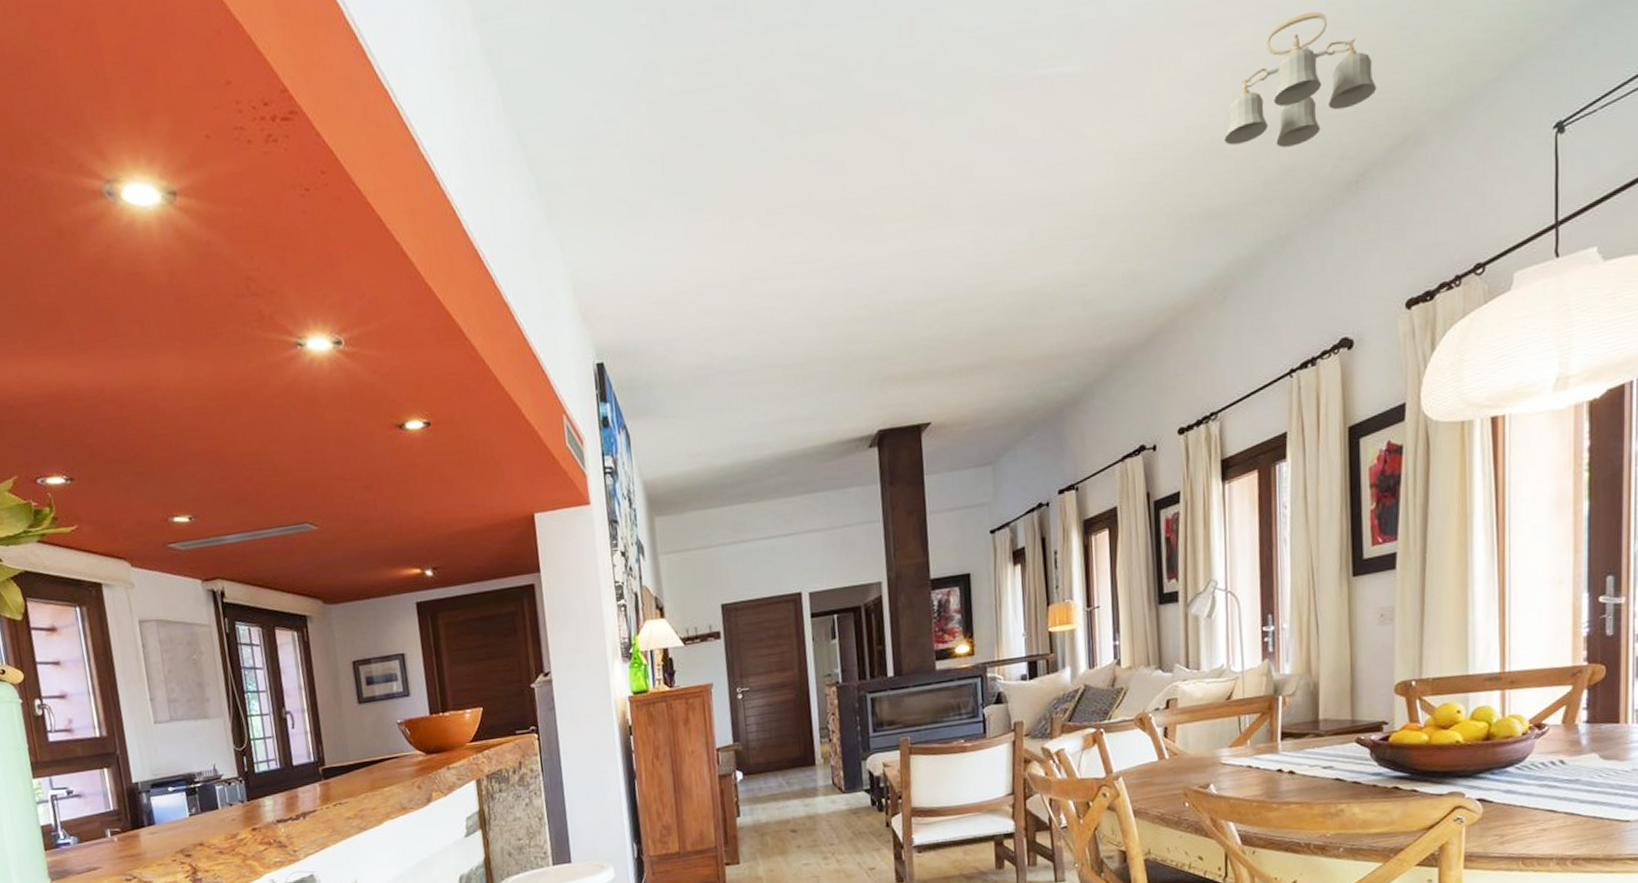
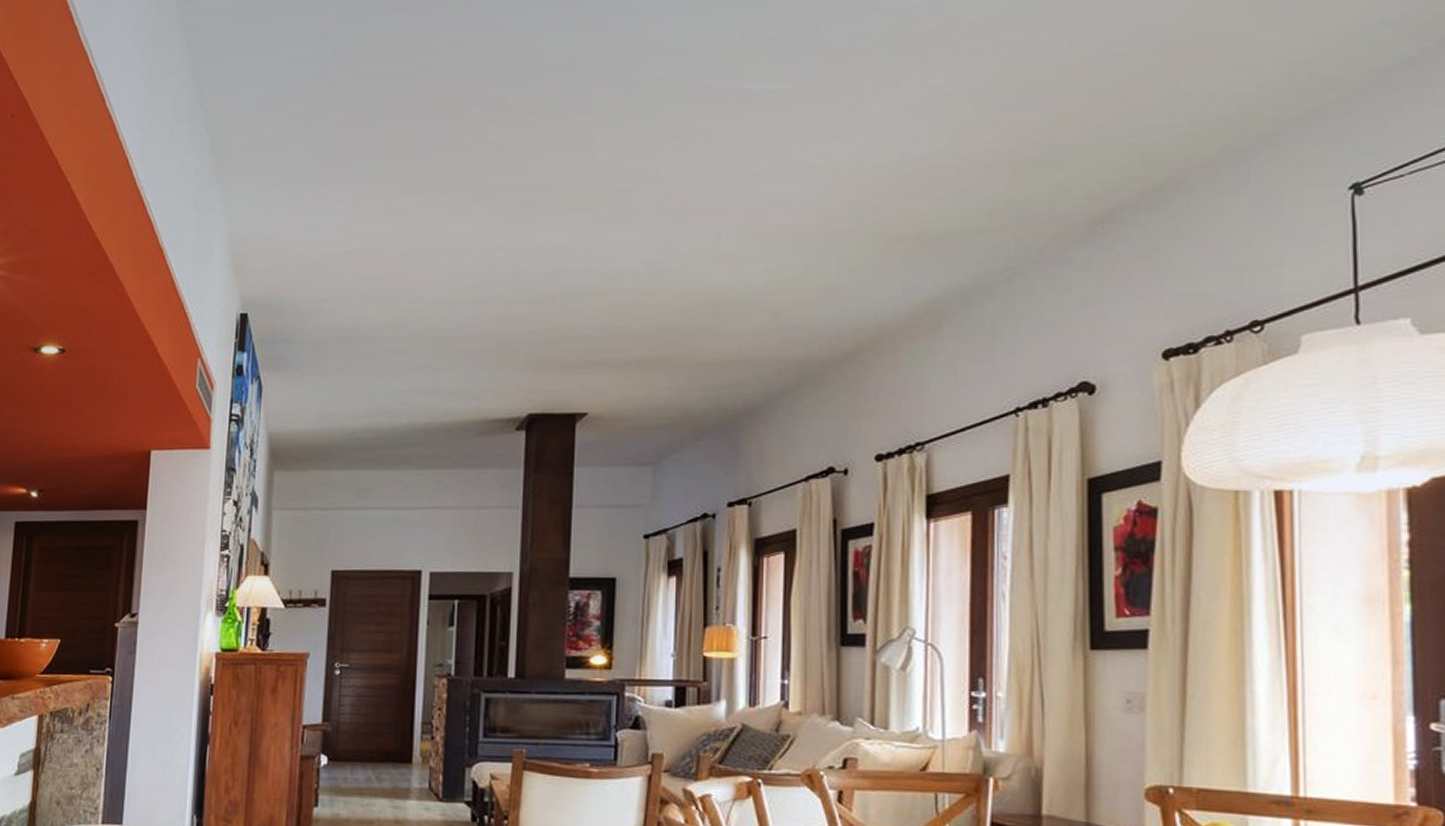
ceiling light fixture: present [1224,11,1377,148] -> none [946,53,1129,180]

